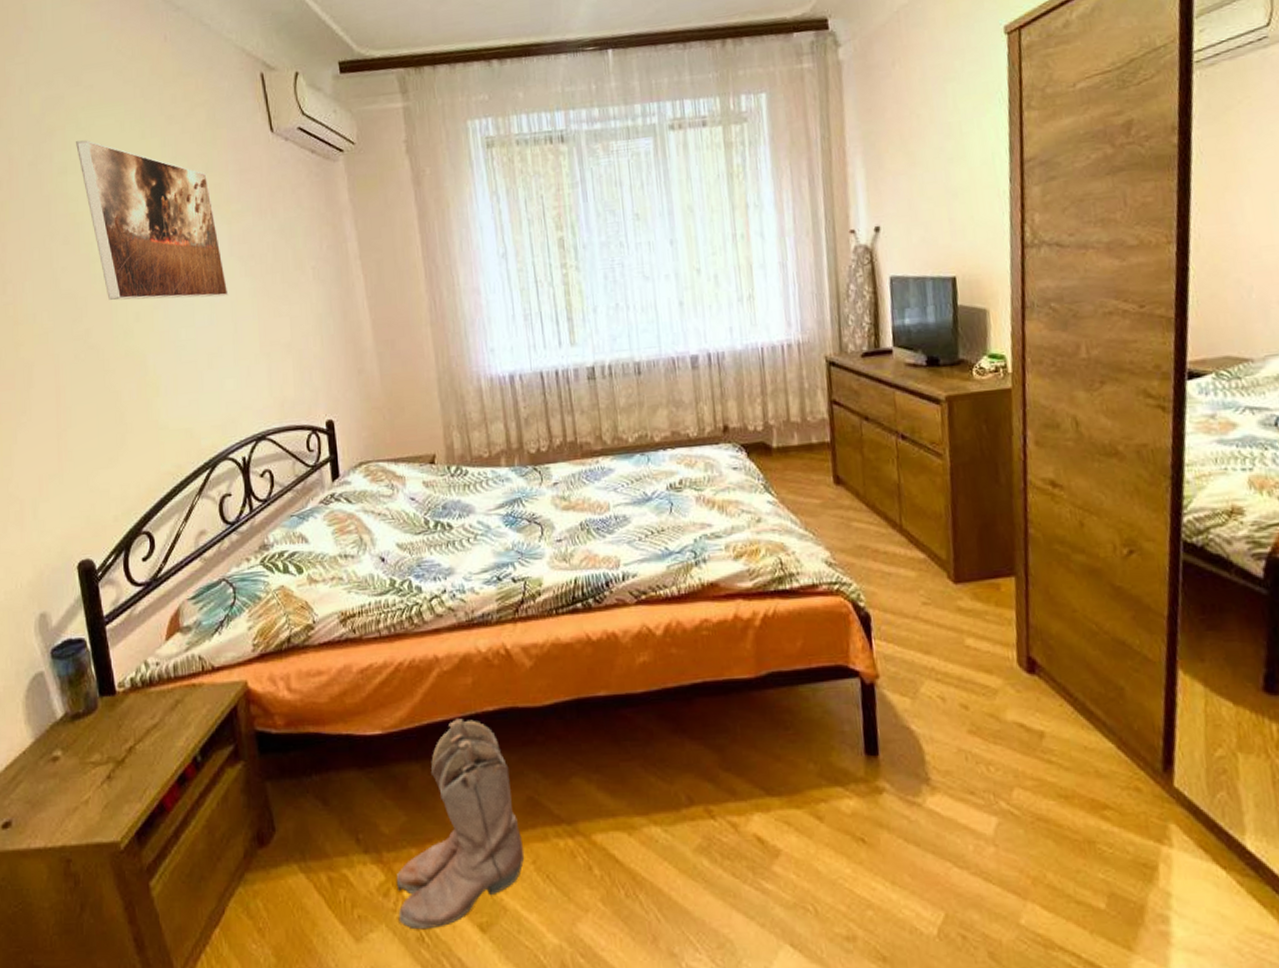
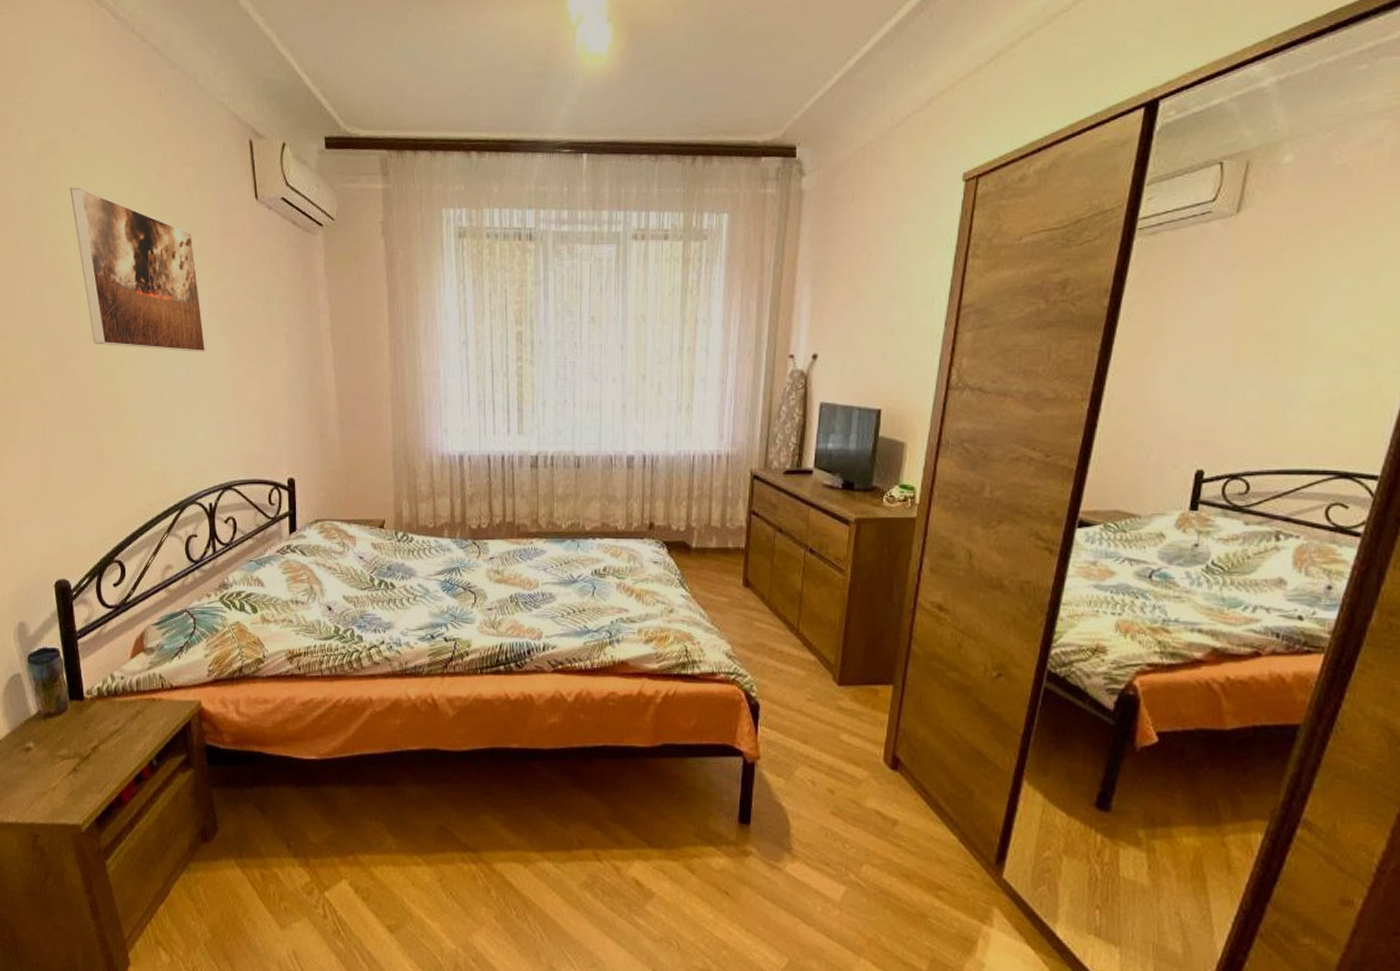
boots: present [396,718,525,930] -> none [319,753,433,925]

